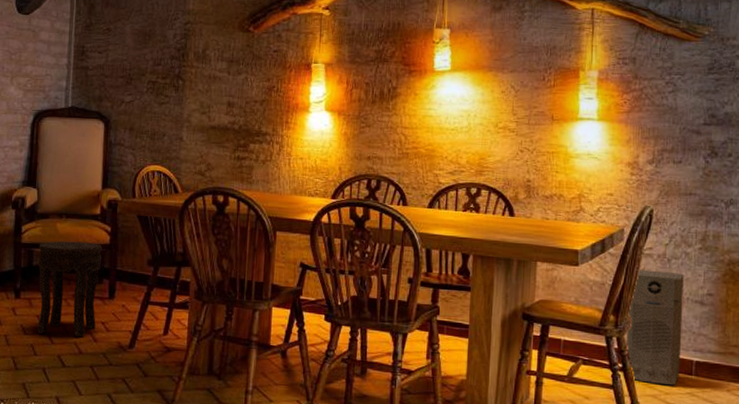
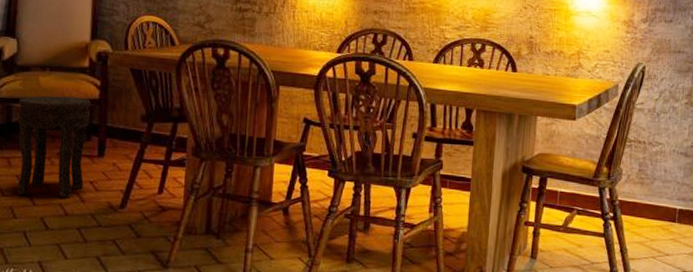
air purifier: present [625,269,684,386] -> none [616,123,671,233]

